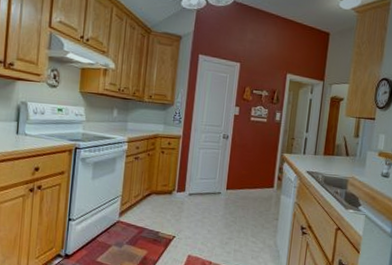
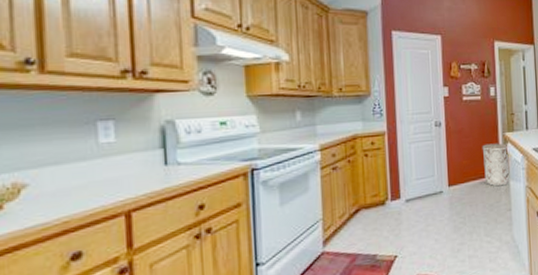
trash can: none [259,160,284,198] -> present [482,143,510,186]

